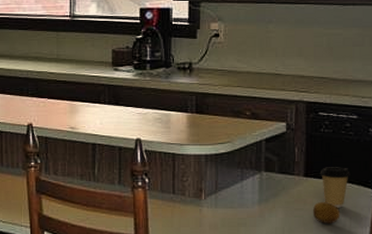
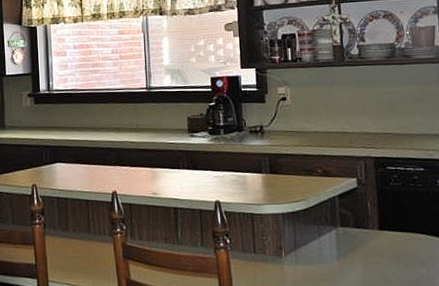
fruit: present [312,201,341,224] -> none [390,253,418,276]
coffee cup: present [319,167,350,208] -> none [393,219,423,260]

